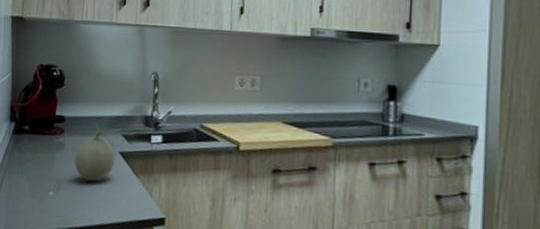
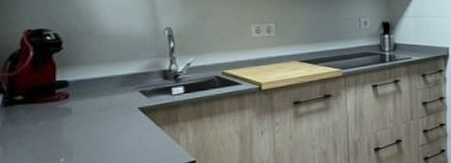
fruit: present [74,123,116,182] -> none [86,83,135,140]

